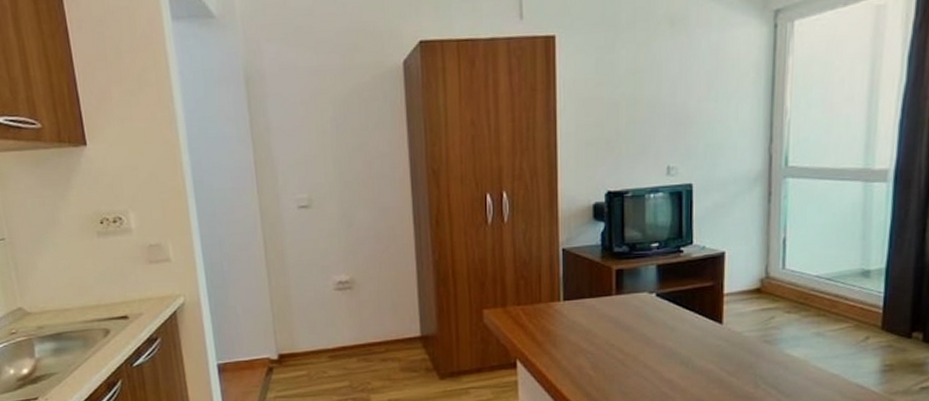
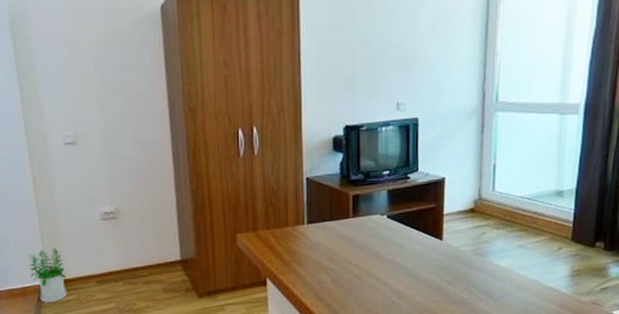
potted plant: none [257,318,297,377] -> present [29,247,67,303]

